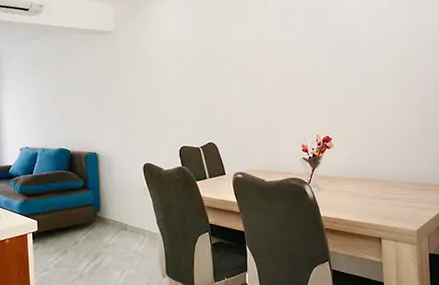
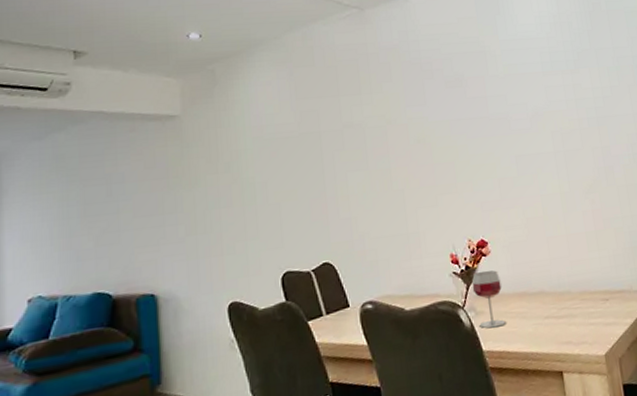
wineglass: none [317,159,340,201] -> present [472,270,506,329]

